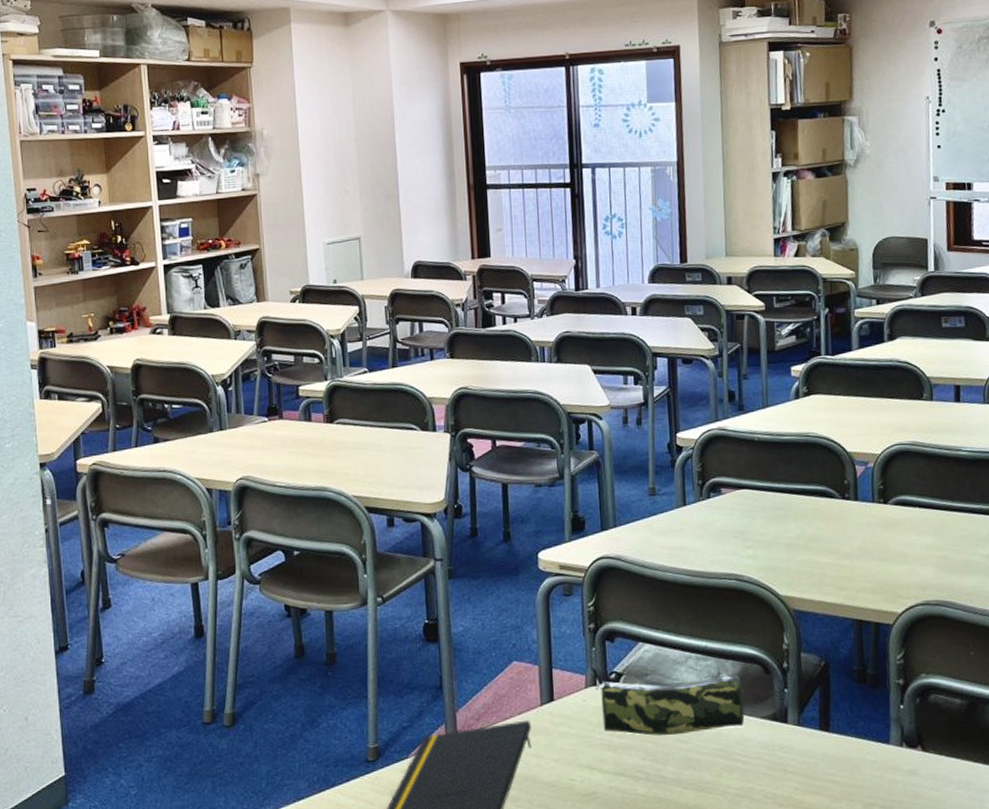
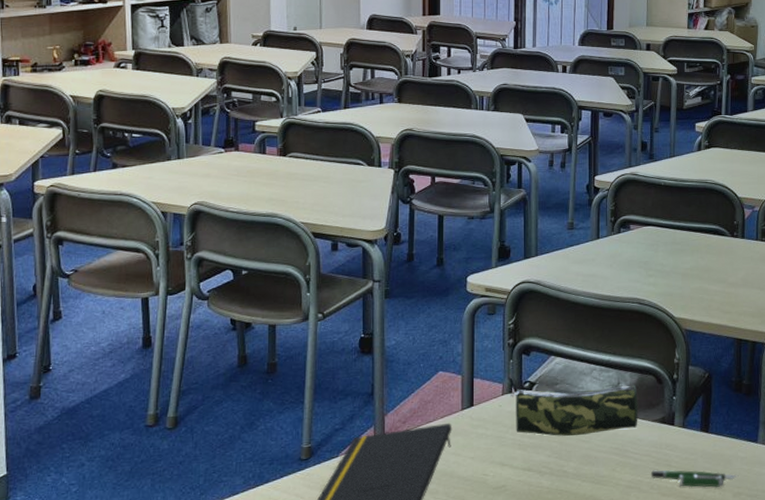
pen: none [763,776,869,797] -> present [650,470,739,488]

